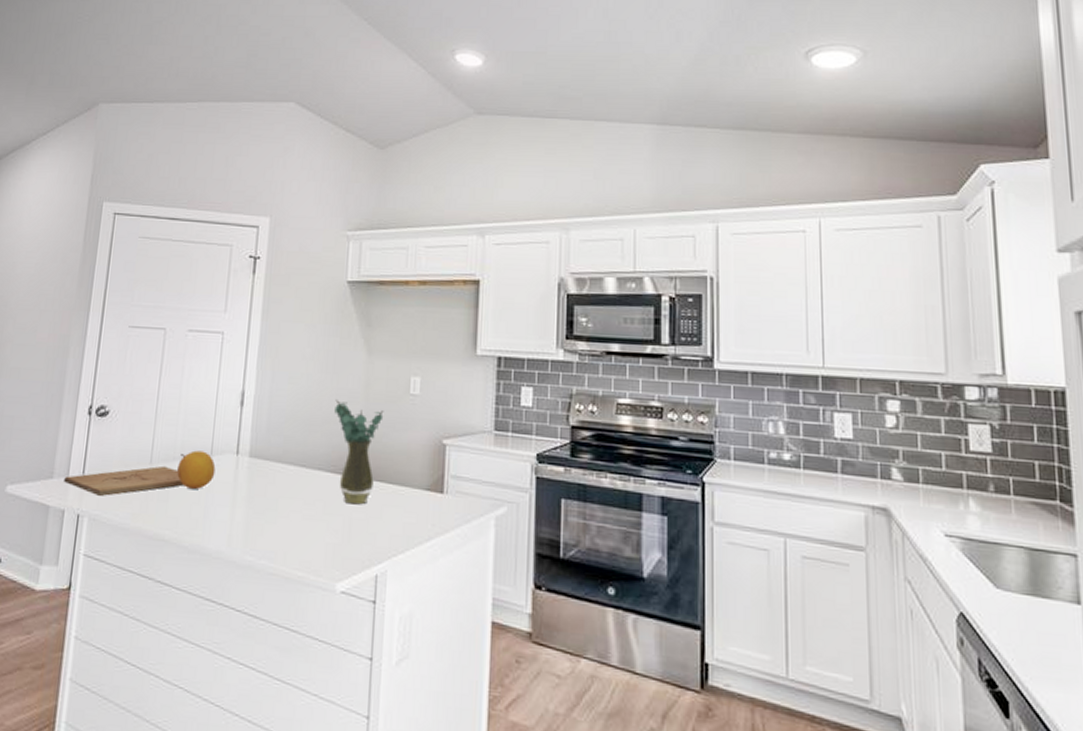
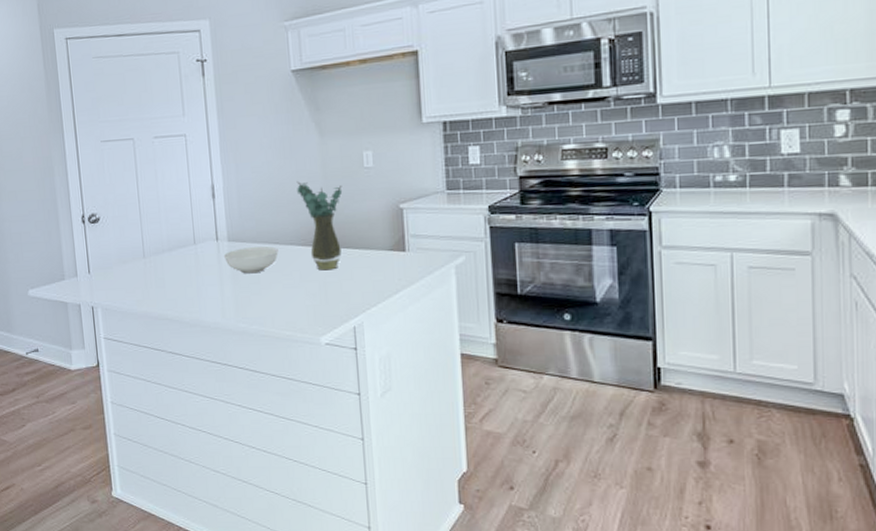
cutting board: present [64,465,184,496] -> none [74,258,176,289]
fruit: present [176,450,216,490] -> none [167,241,201,275]
bowl: none [241,466,304,498] -> present [223,246,278,274]

